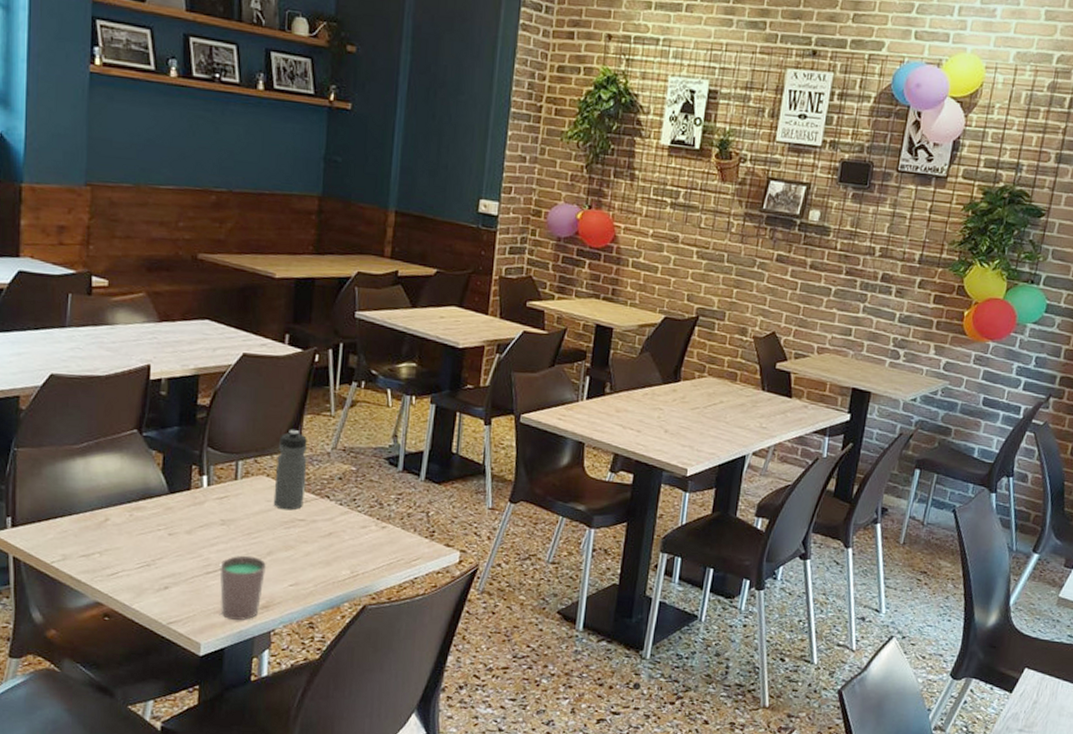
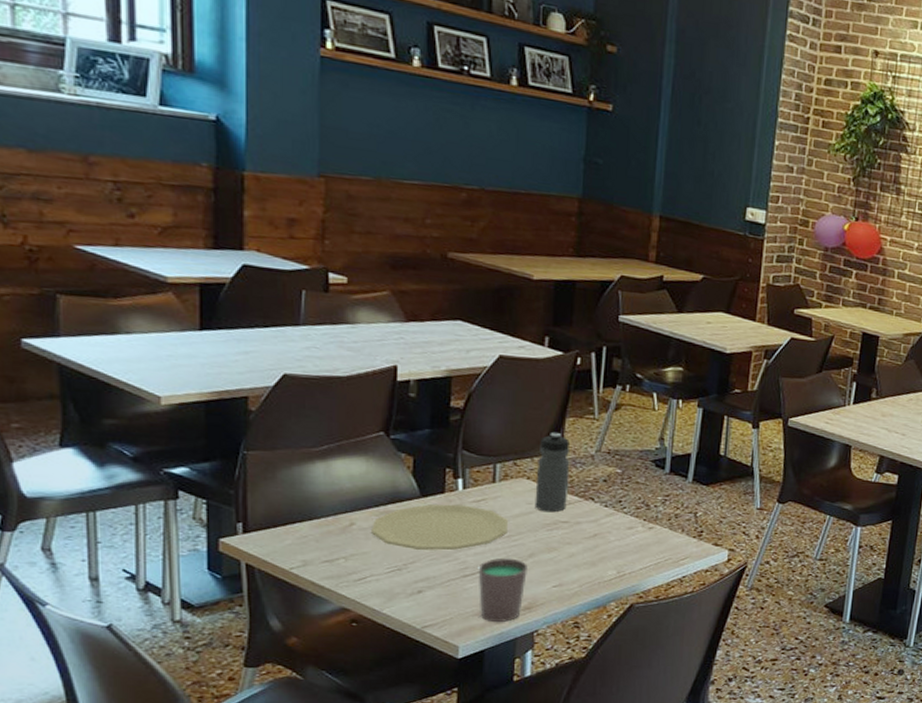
plate: none [123,500,249,547] -> present [370,504,509,551]

